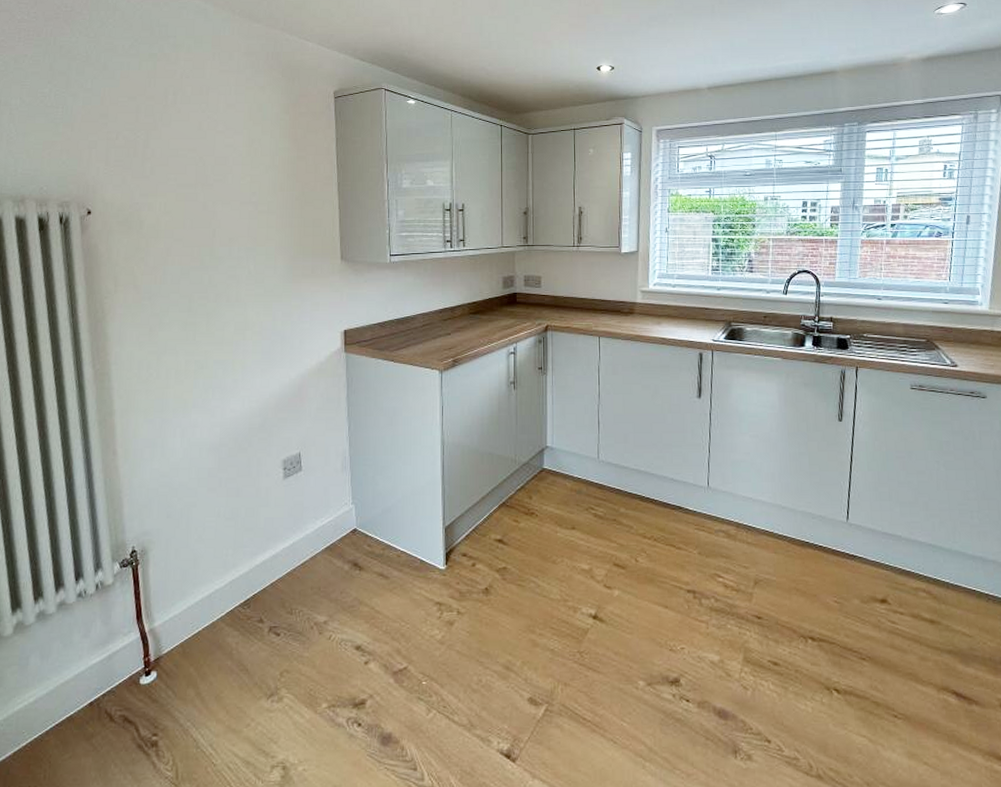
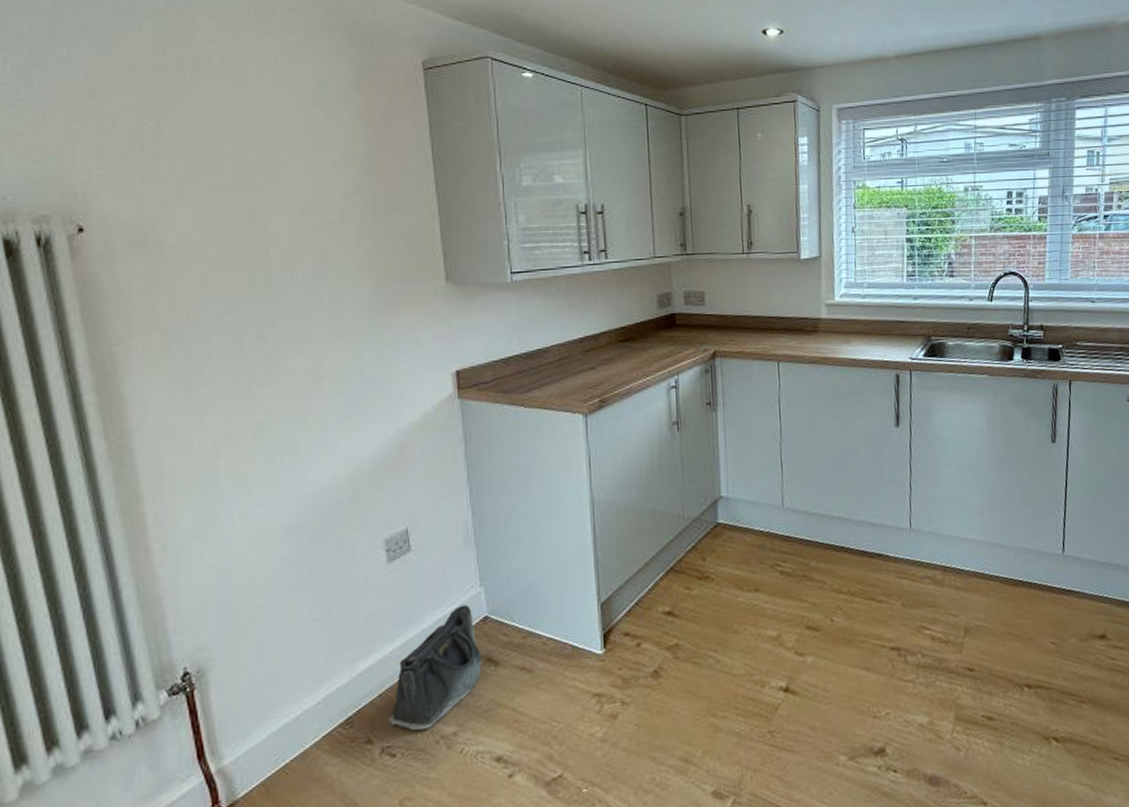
saddlebag: none [277,518,350,617] -> present [389,605,482,731]

